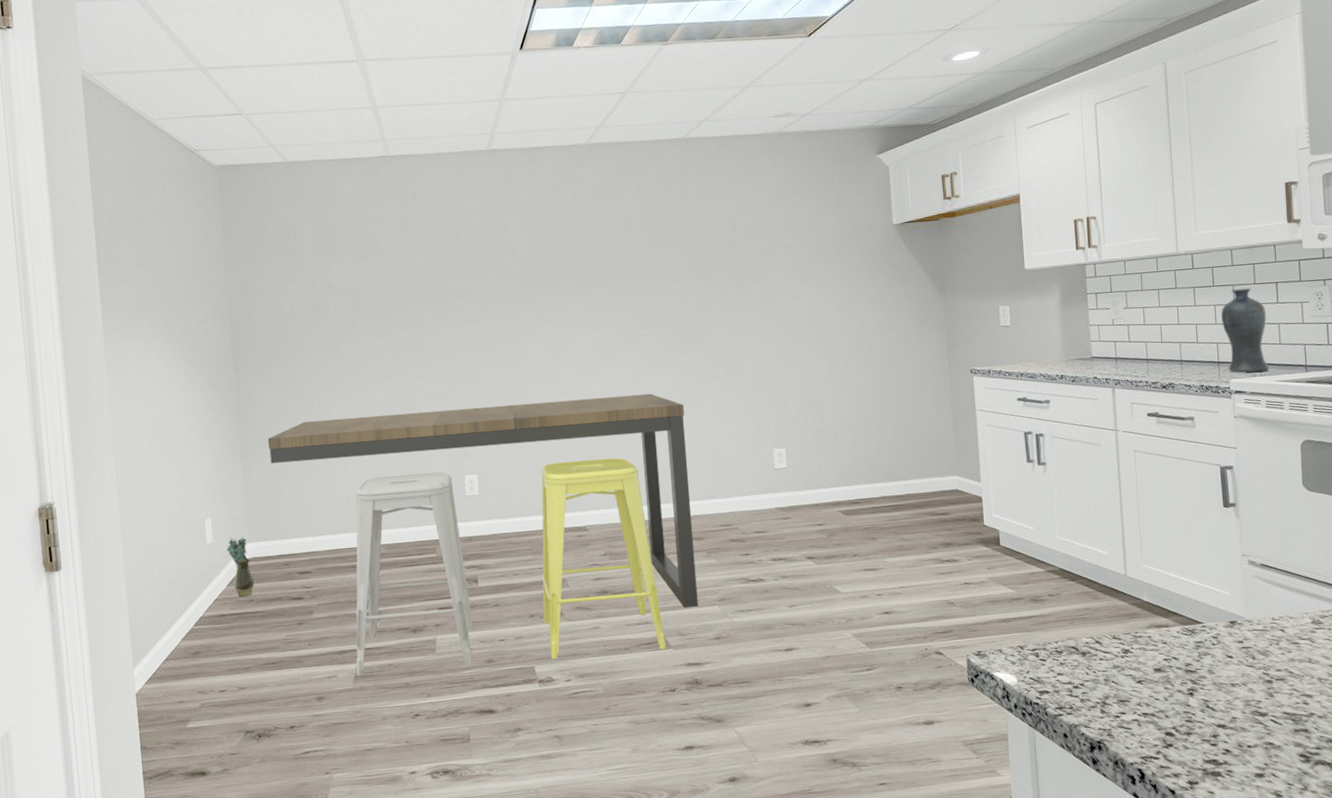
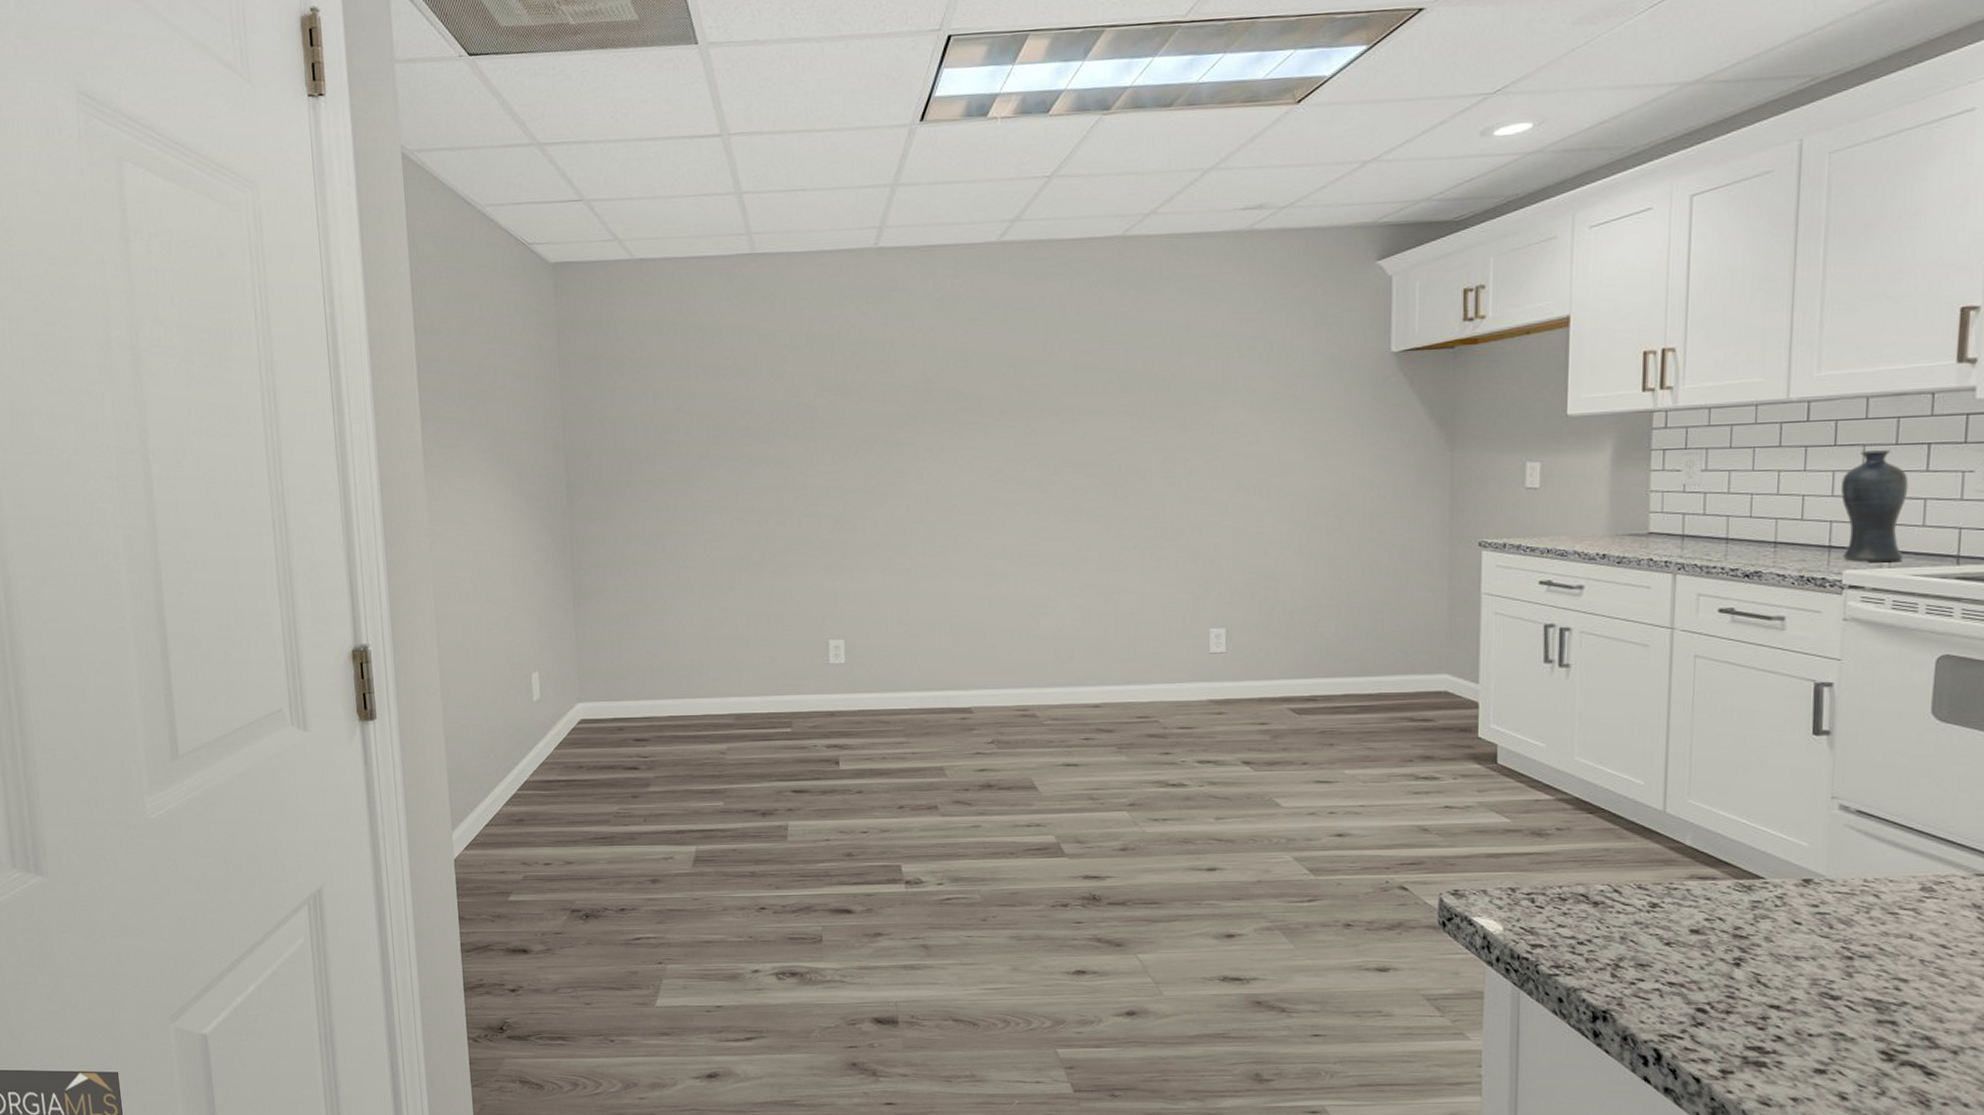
vase: present [226,536,255,597] -> none [555,694,585,762]
dining table: present [267,393,698,677] -> none [603,553,1102,860]

